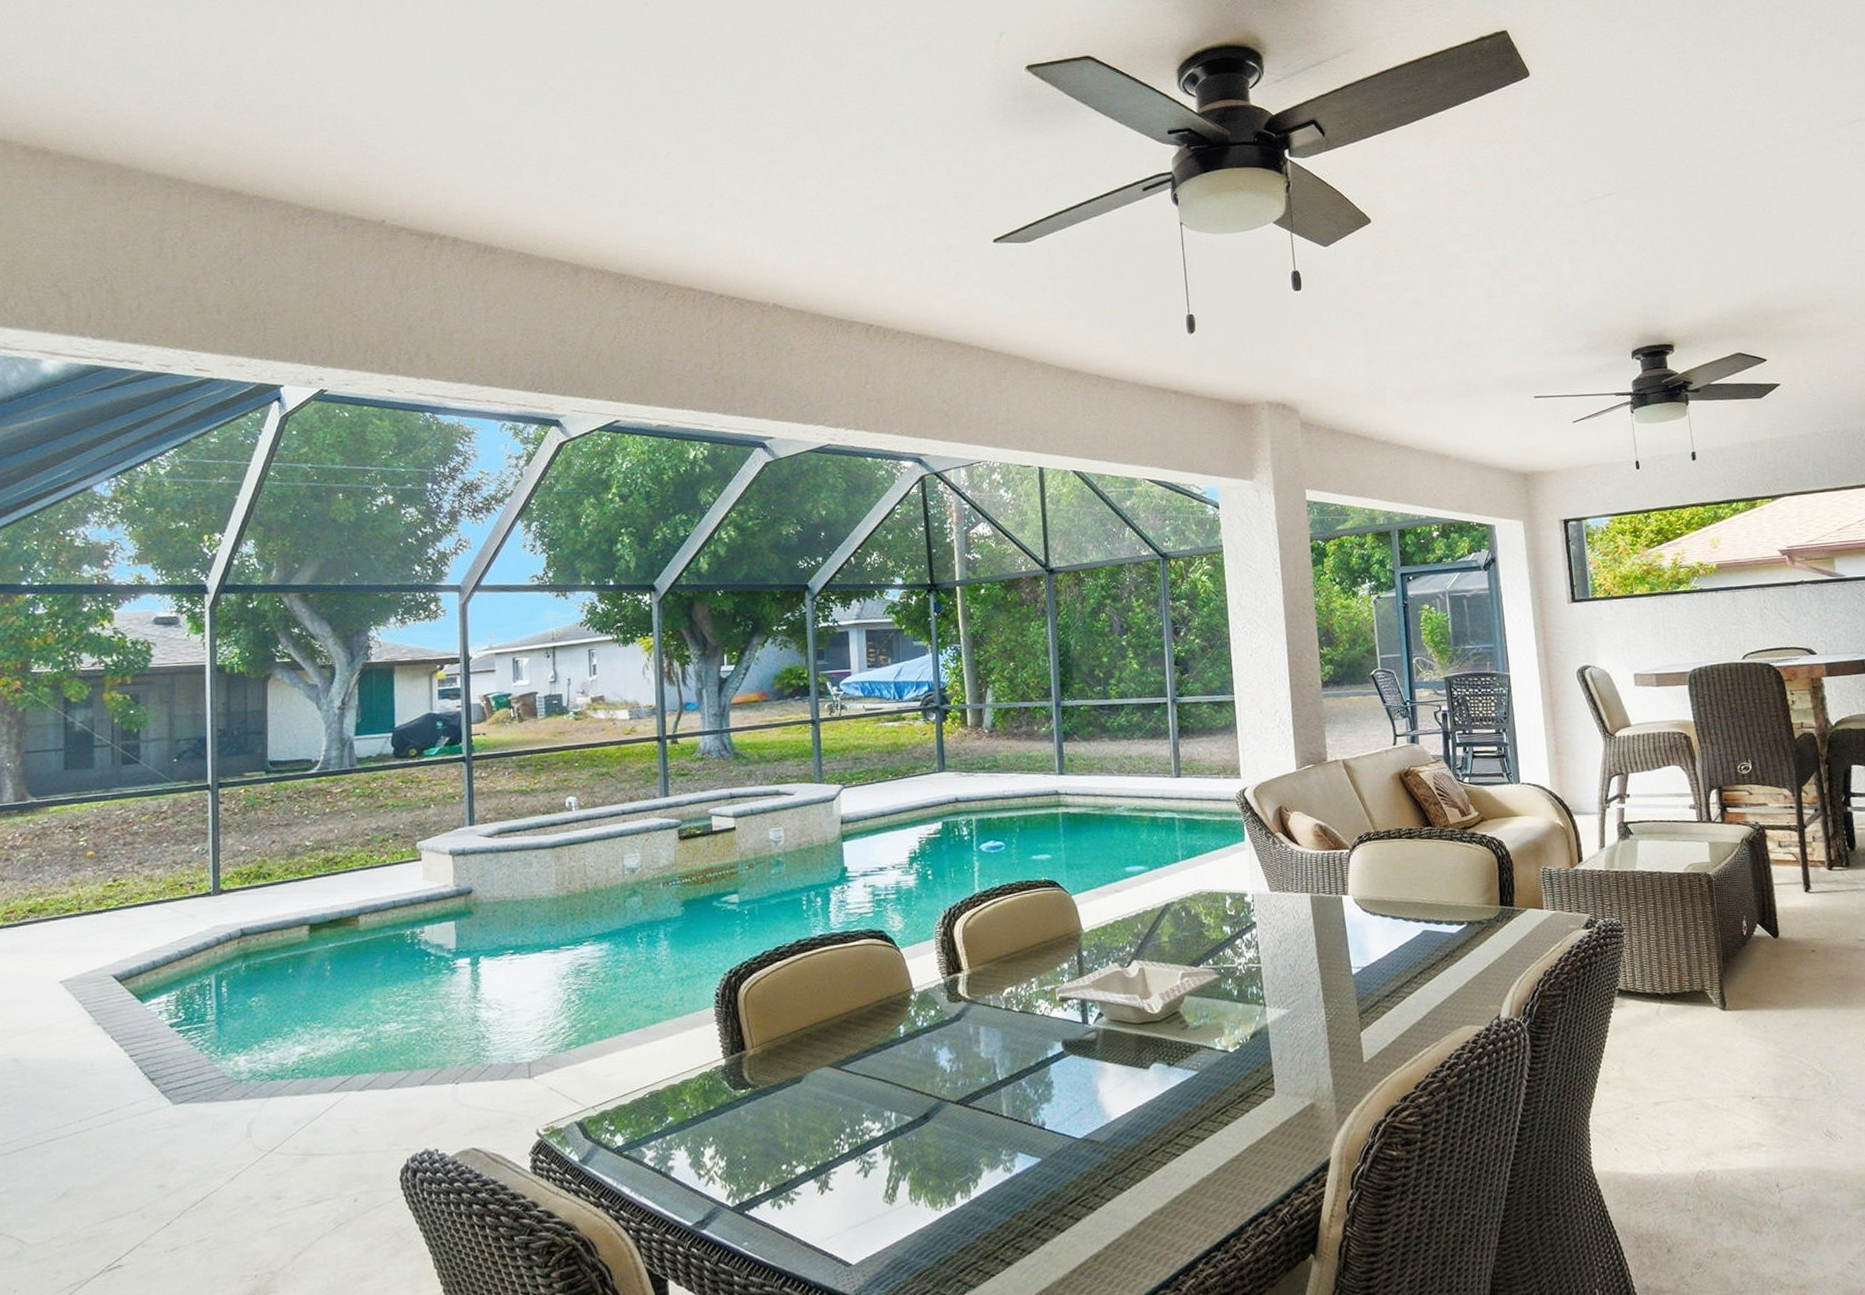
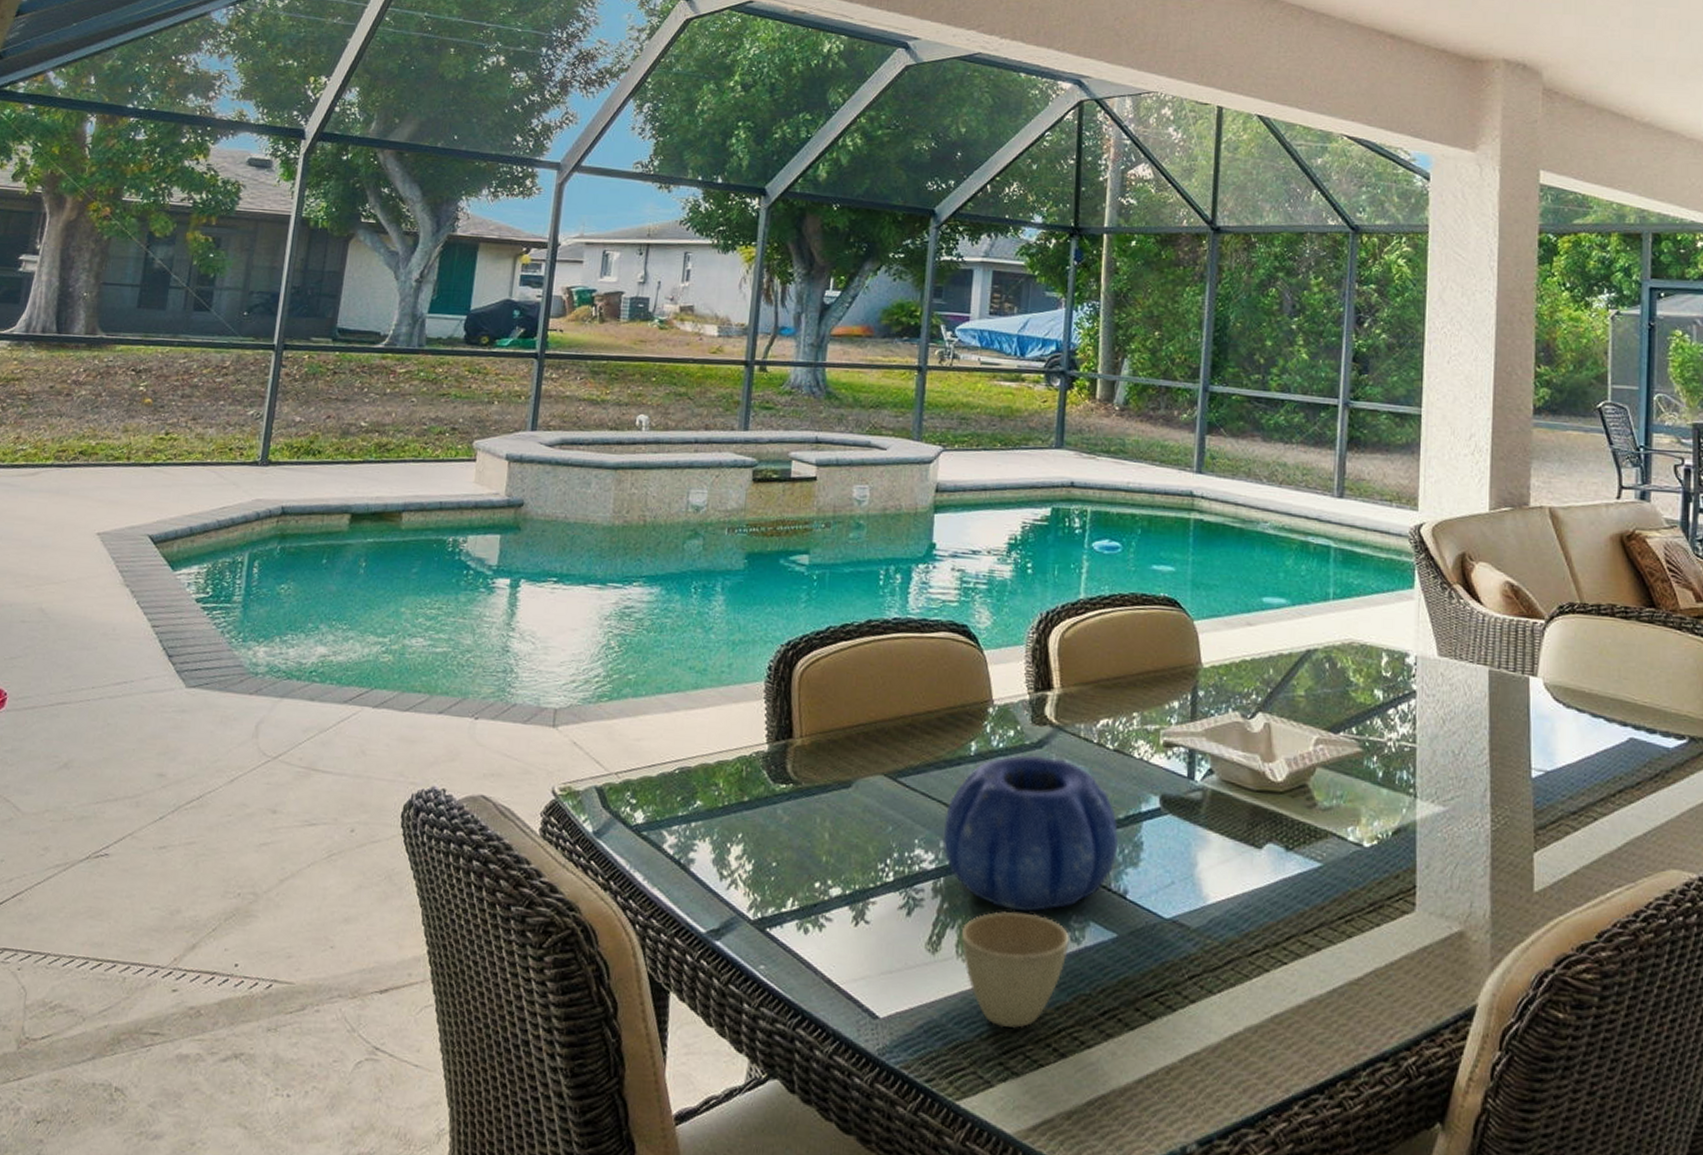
decorative bowl: none [885,1027,1033,1157] -> present [942,755,1118,912]
cup: none [911,1155,1003,1252] -> present [961,911,1071,1028]

